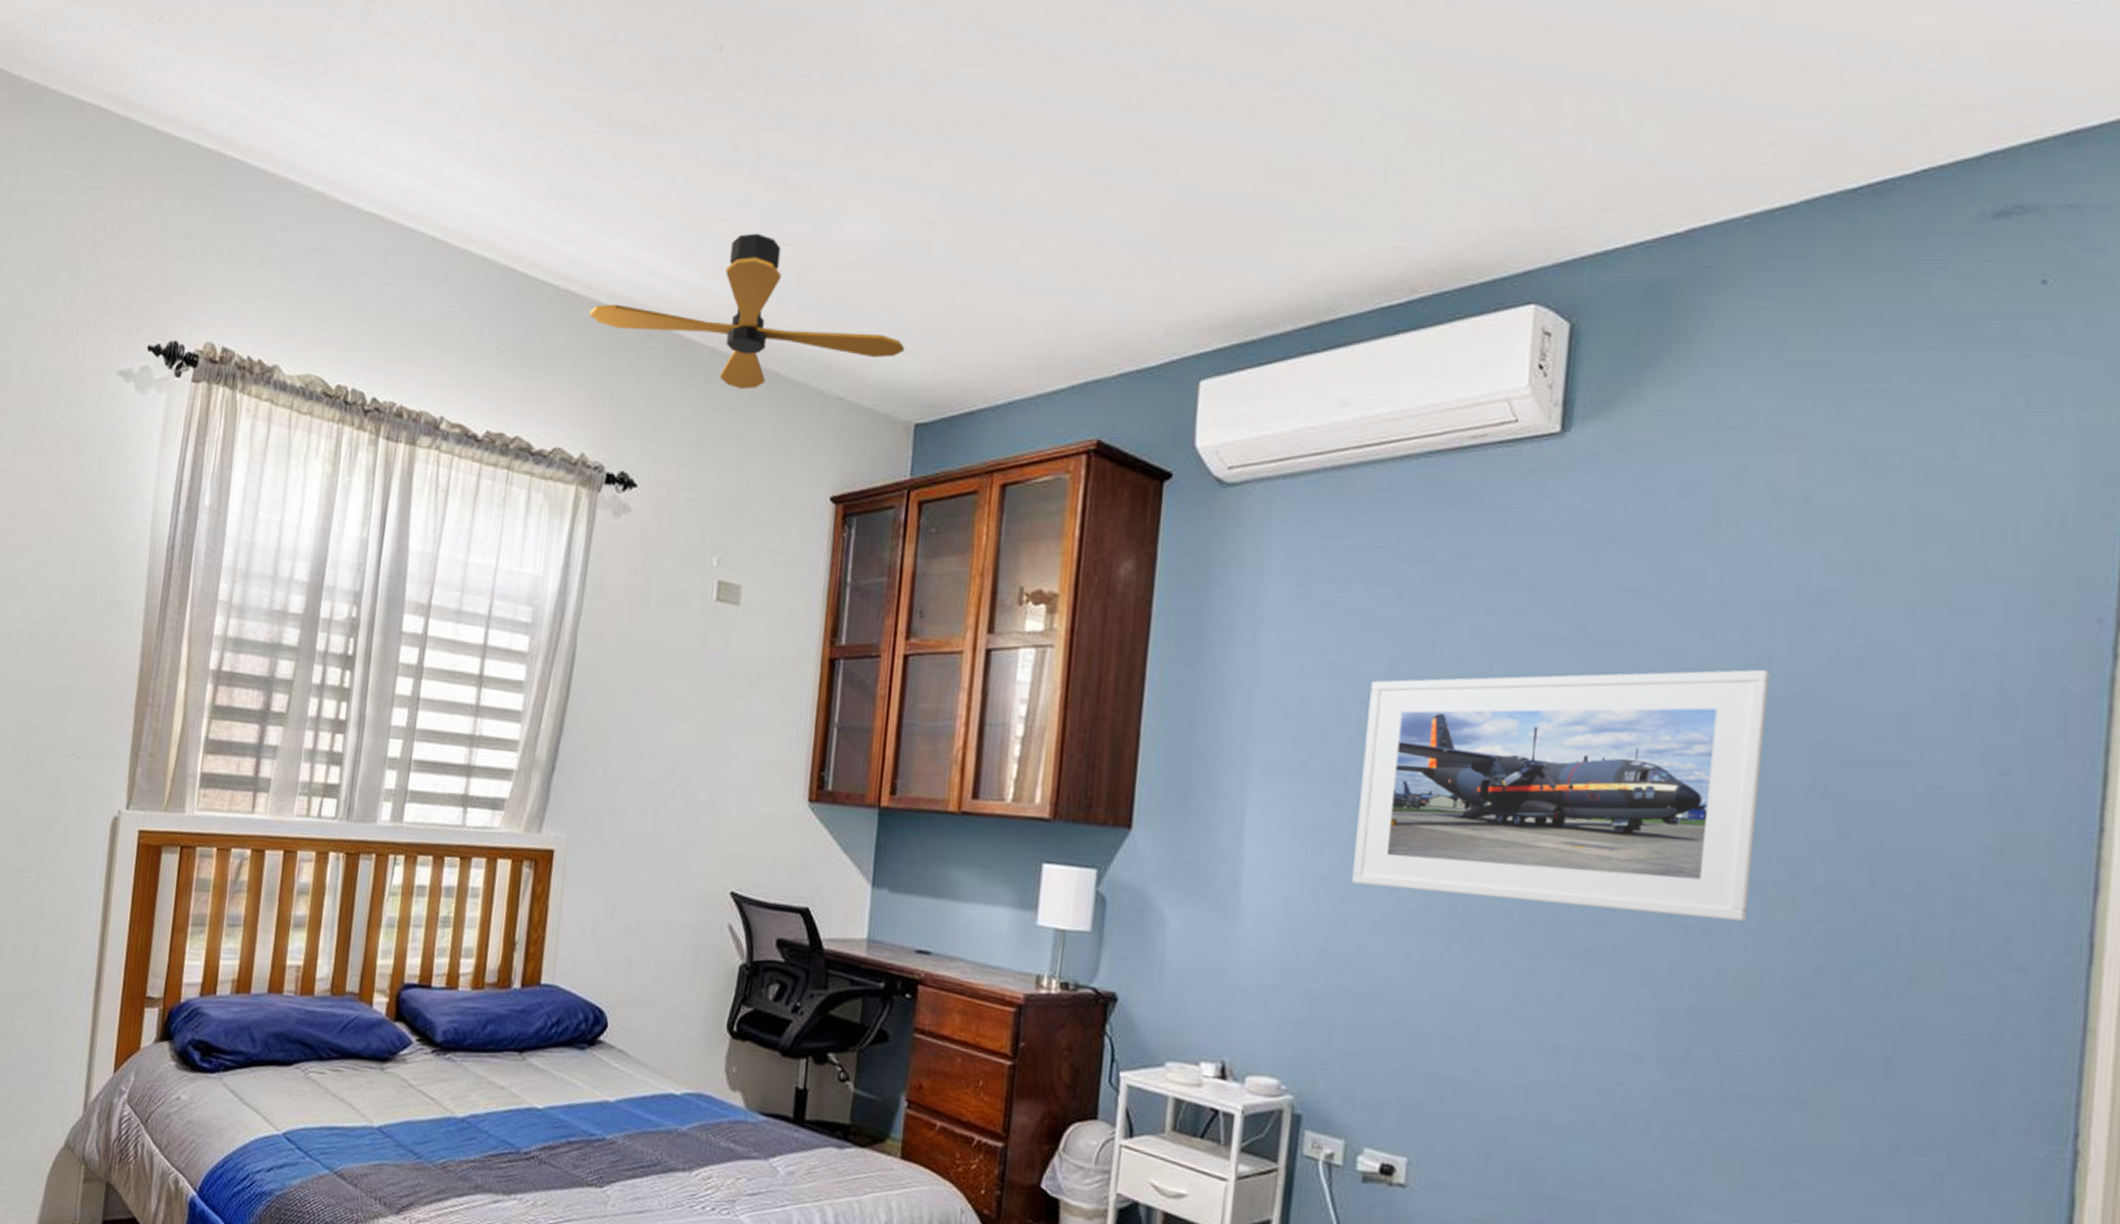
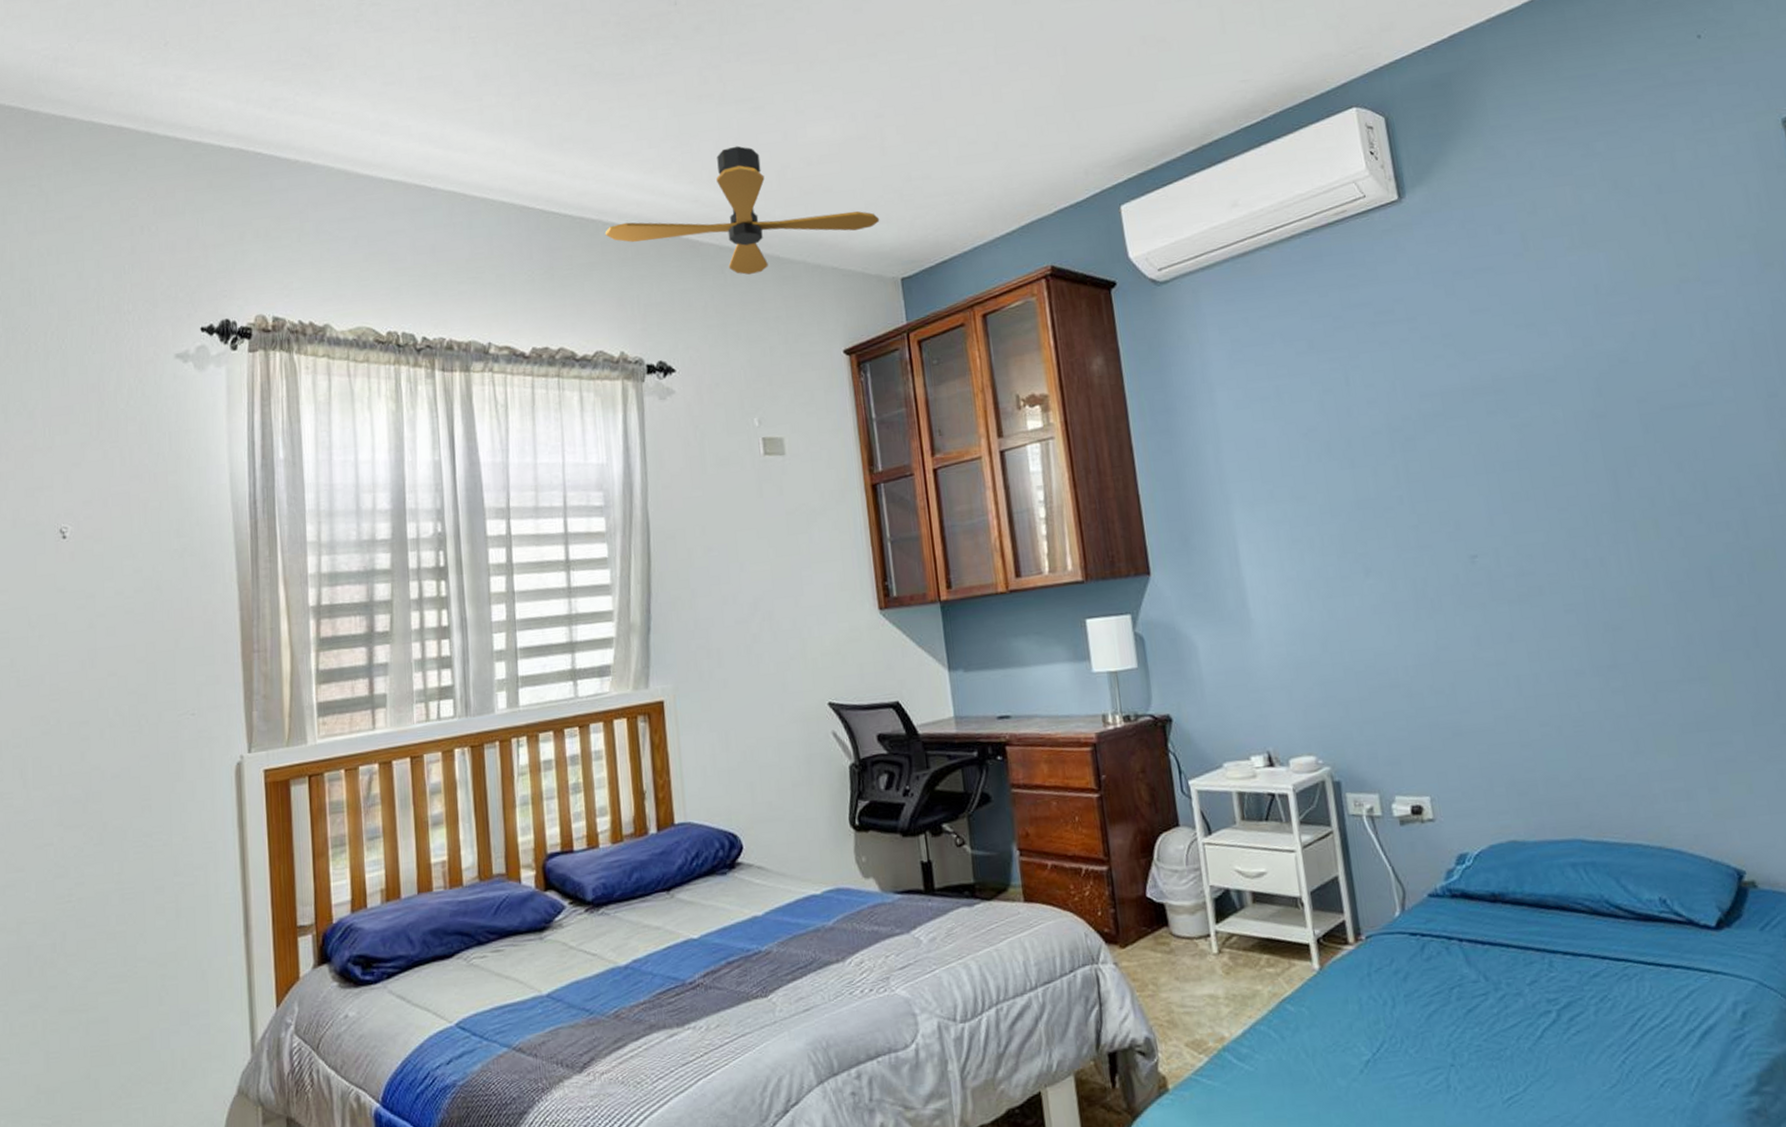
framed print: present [1352,669,1770,922] -> none [1308,350,1627,581]

